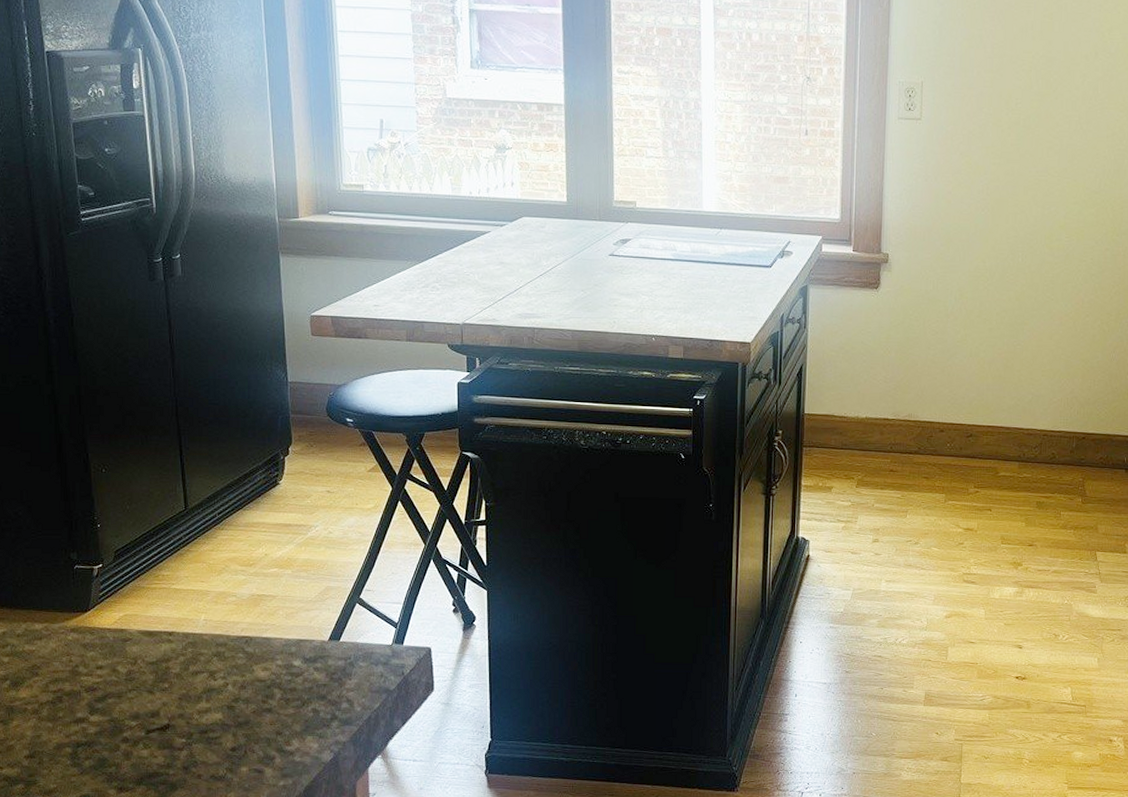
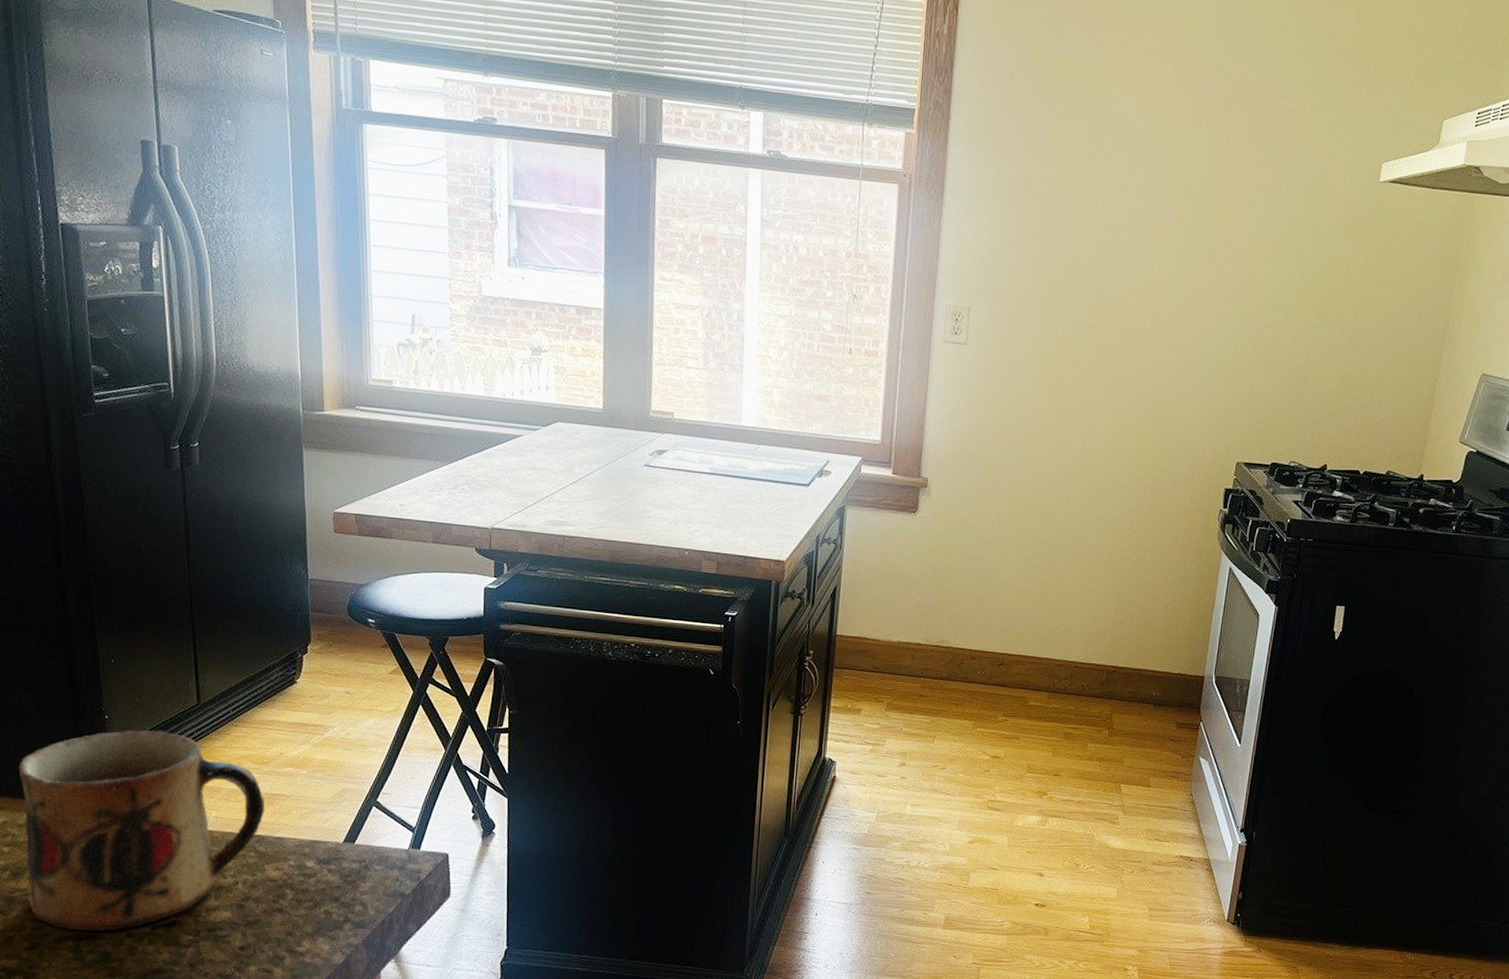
mug: none [16,536,253,738] -> present [18,730,265,932]

